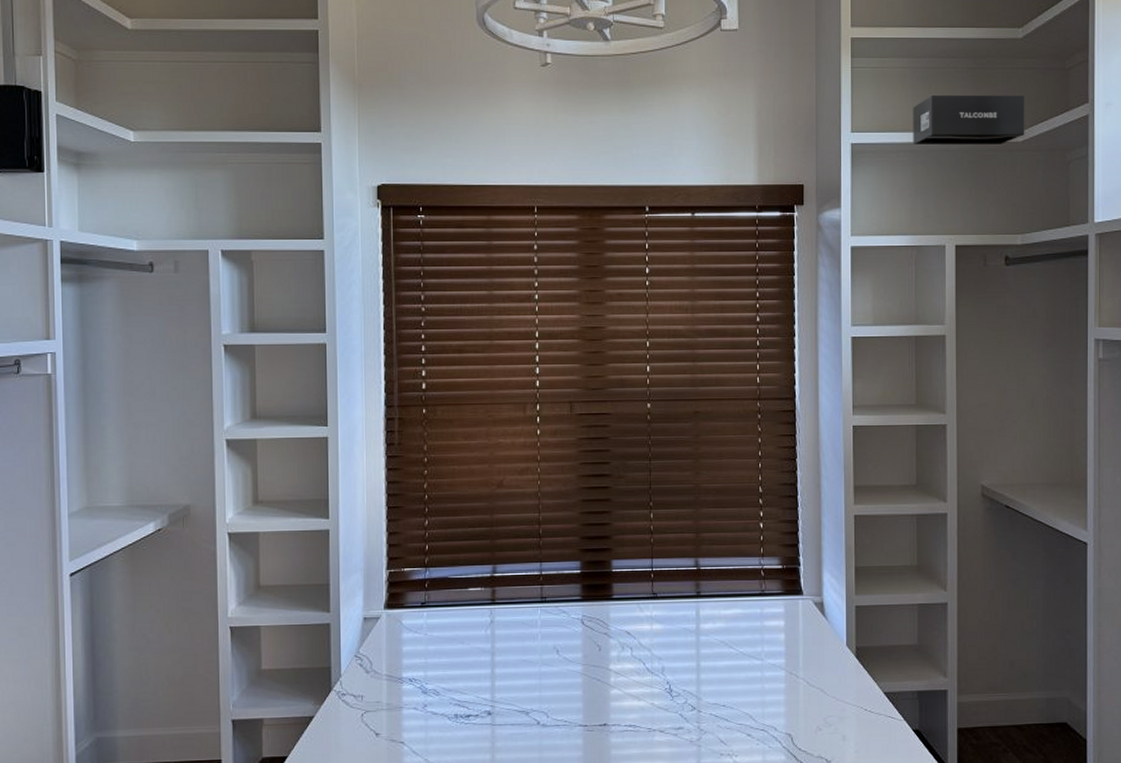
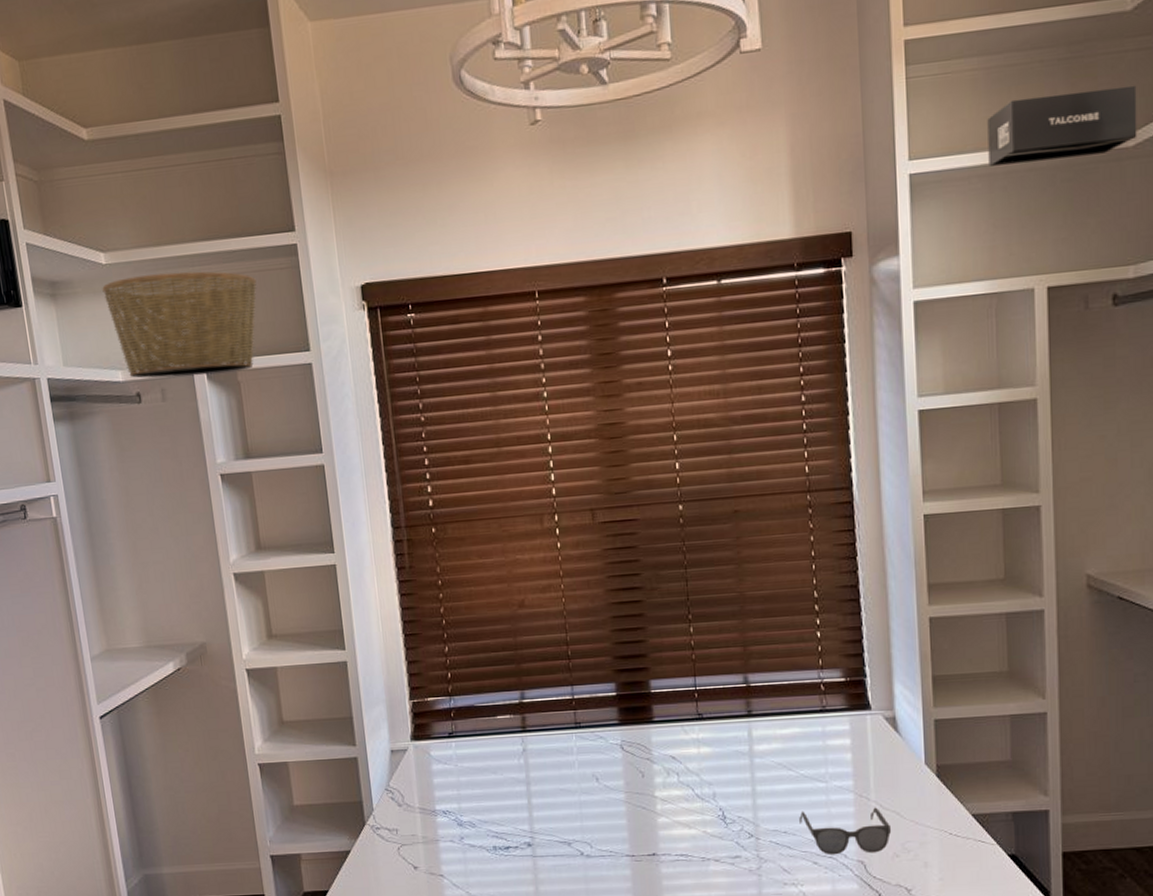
basket: none [127,156,279,252] -> present [102,271,257,379]
sunglasses: none [737,684,816,728] -> present [799,807,892,855]

